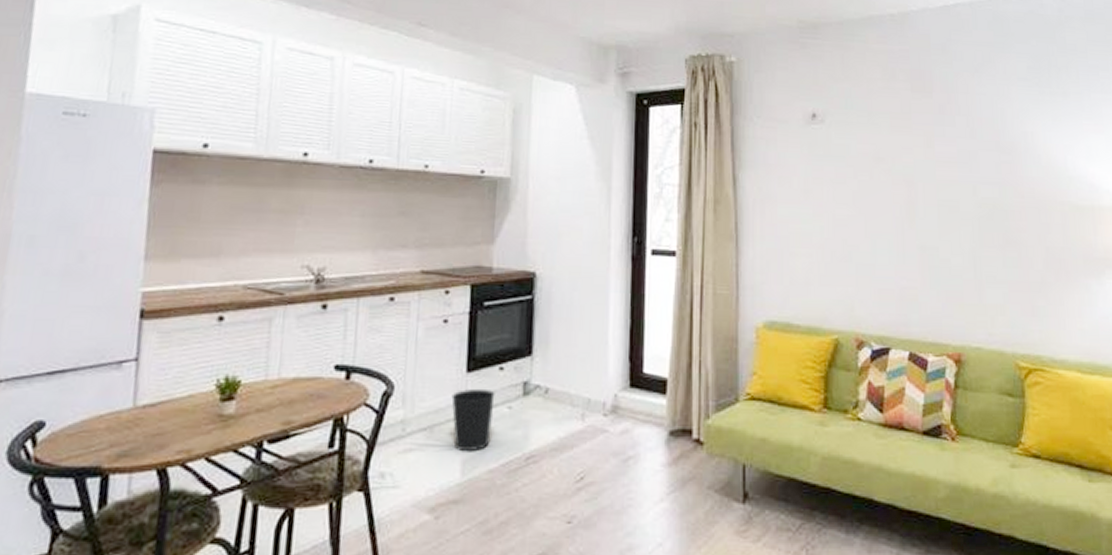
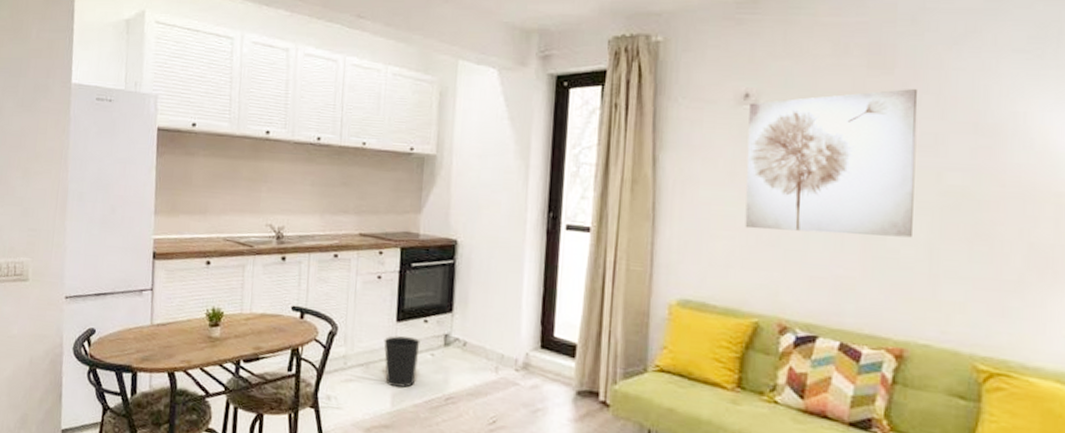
wall art: none [817,110,959,247] -> present [745,88,918,238]

